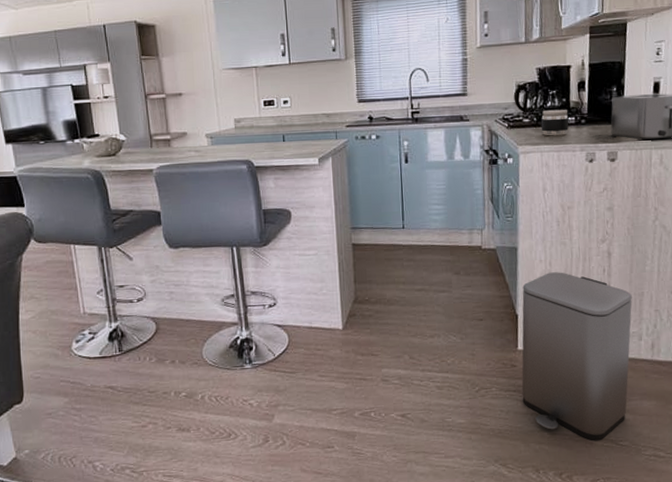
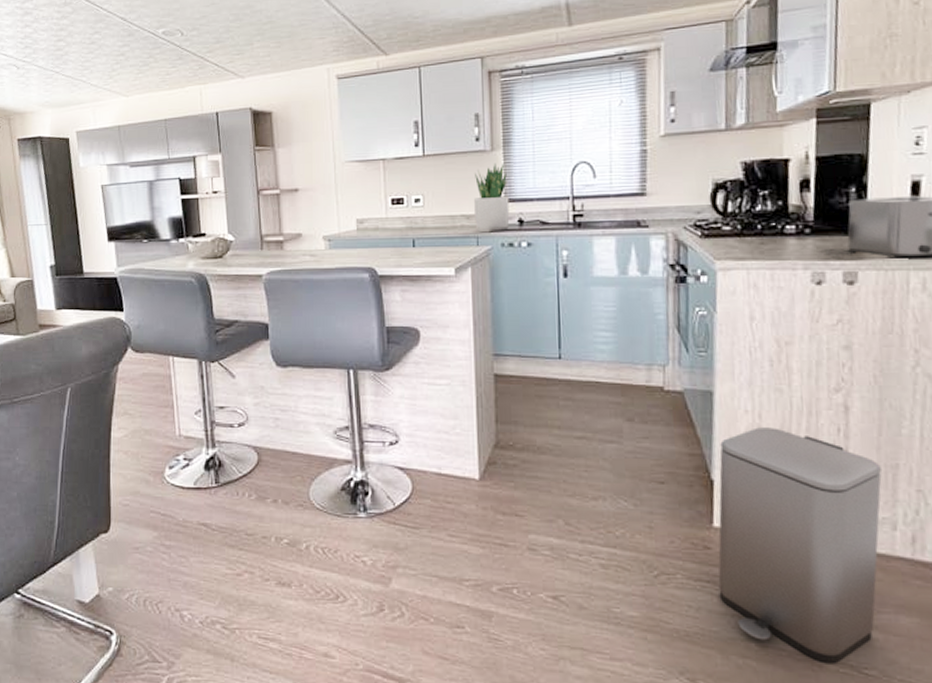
planter: none [333,69,362,128] -> present [474,162,510,233]
jar: present [540,109,569,136] -> none [747,214,787,249]

